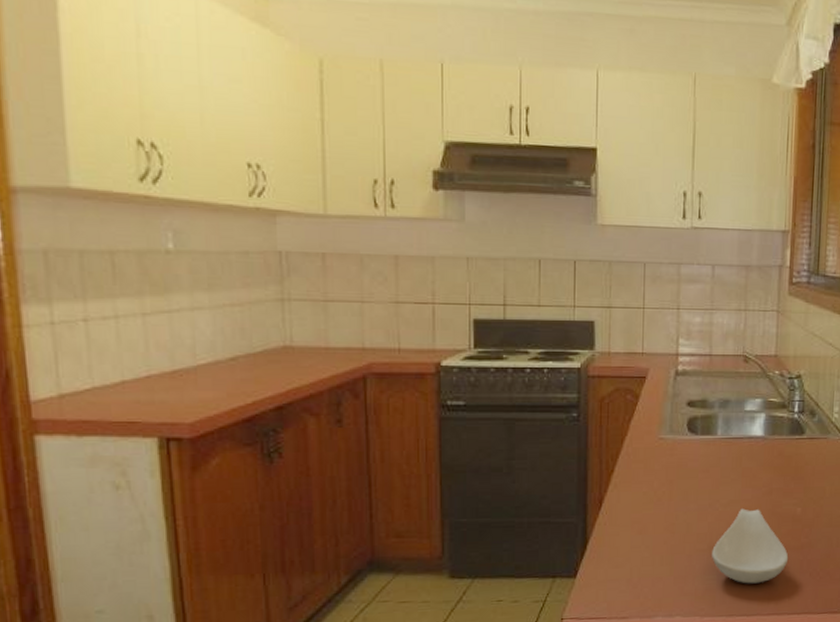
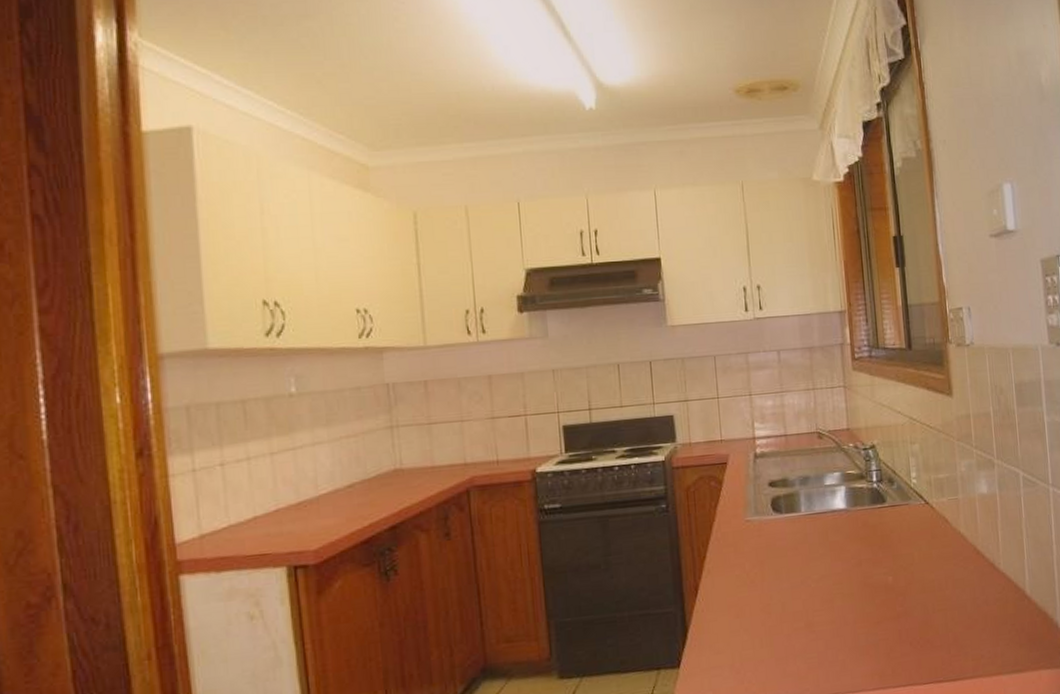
spoon rest: present [712,508,789,584] -> none [809,582,887,660]

